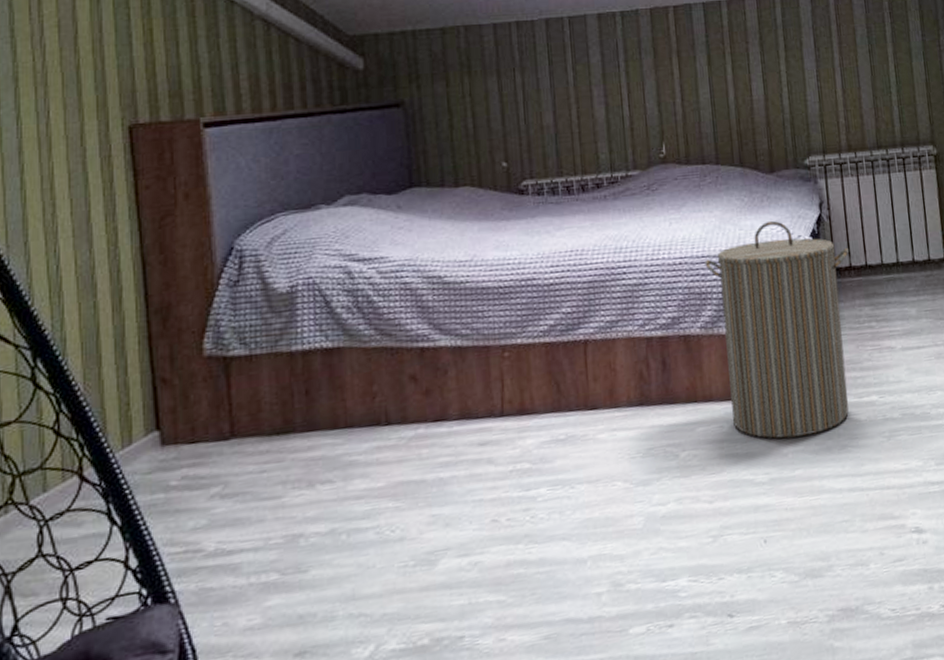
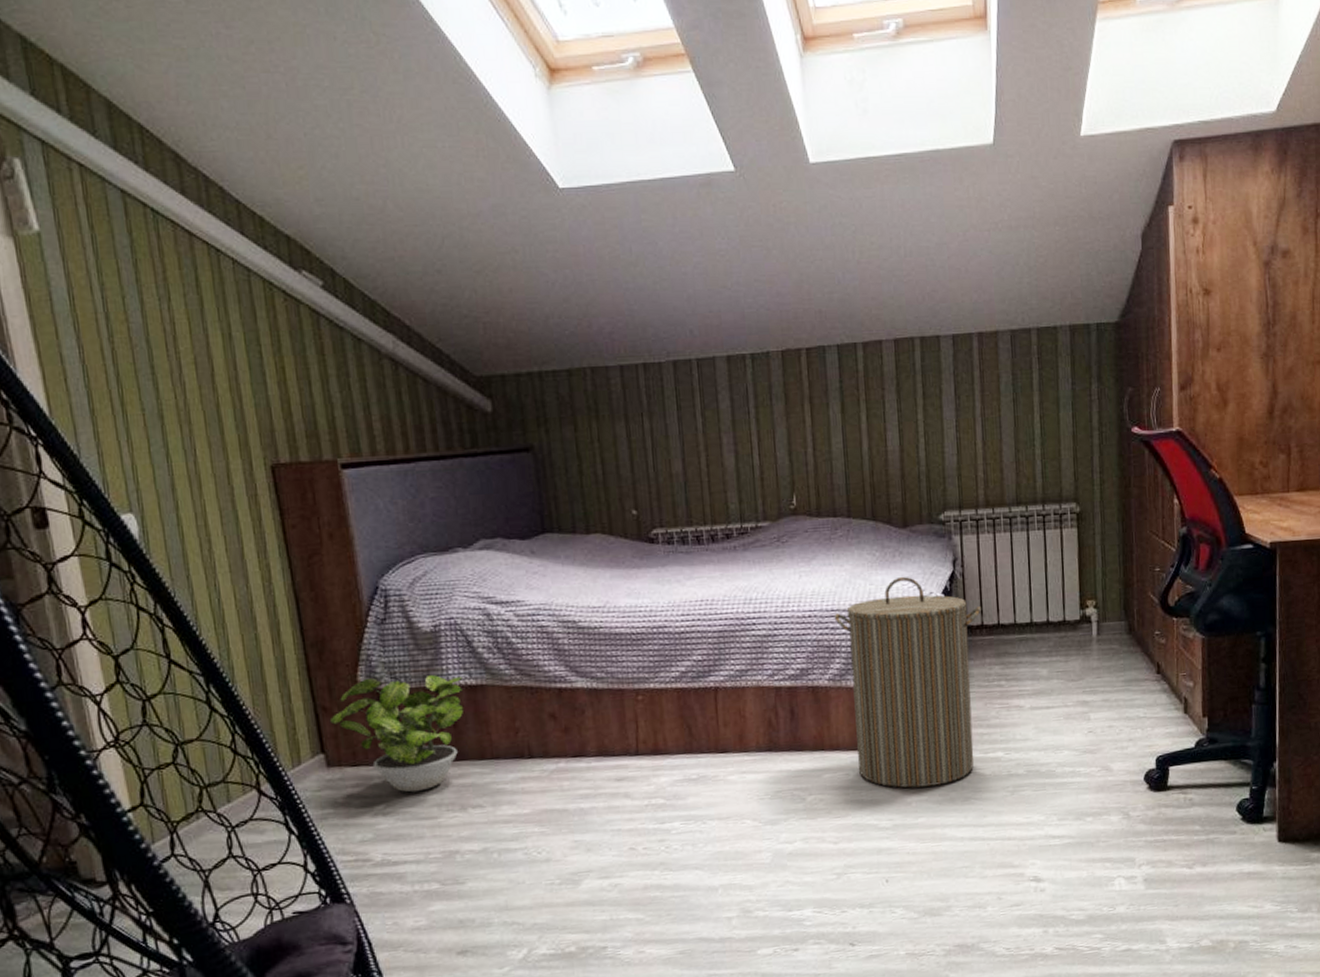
potted plant: none [168,338,319,470] -> present [329,674,465,793]

